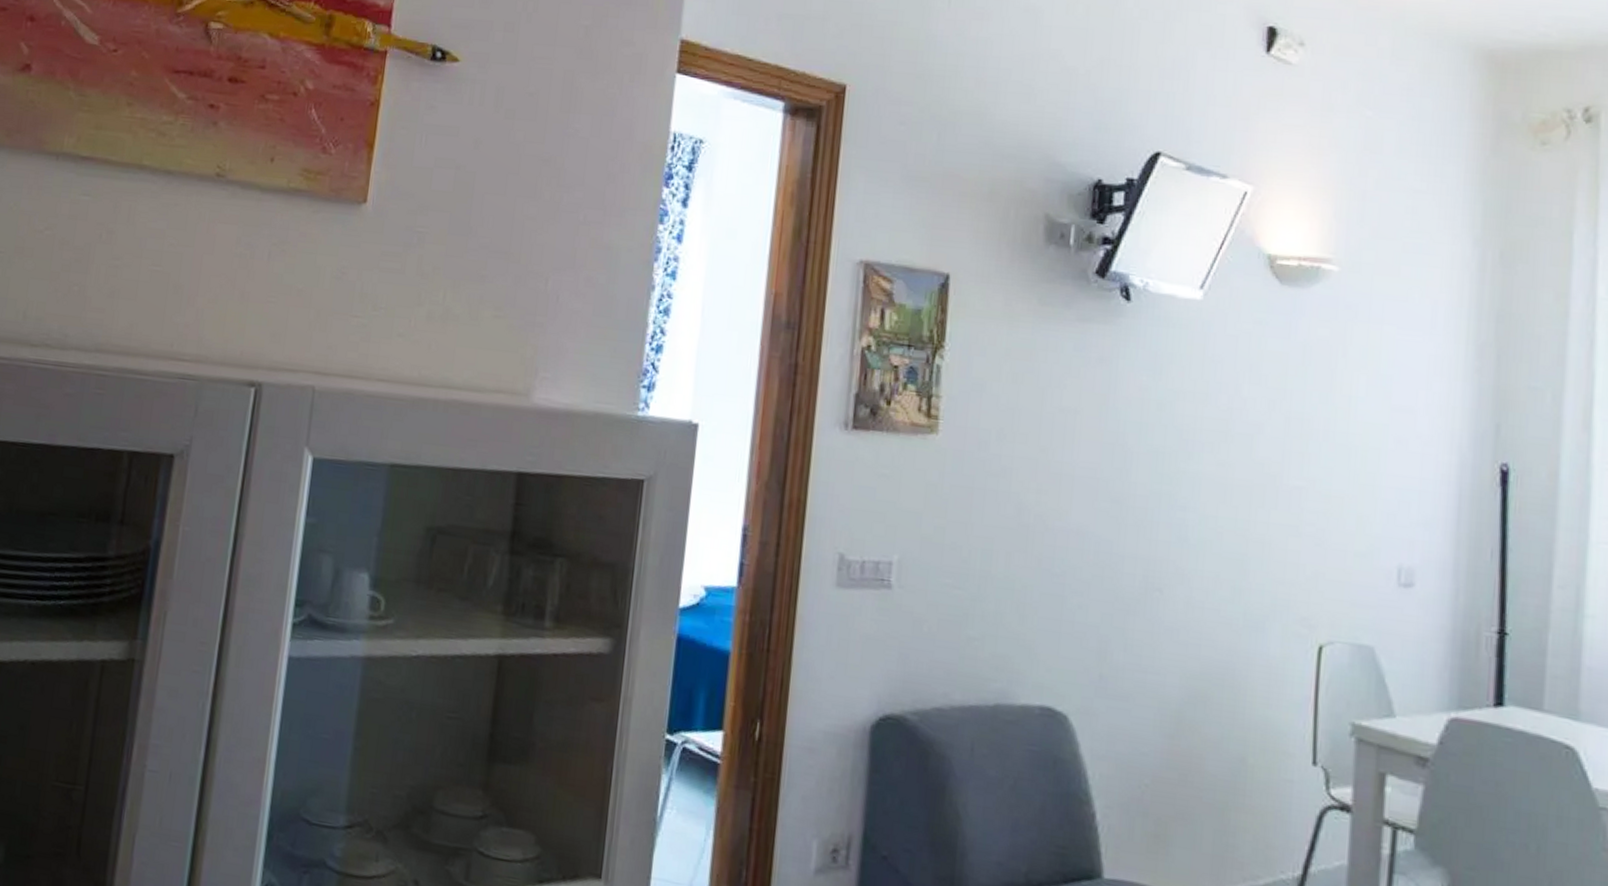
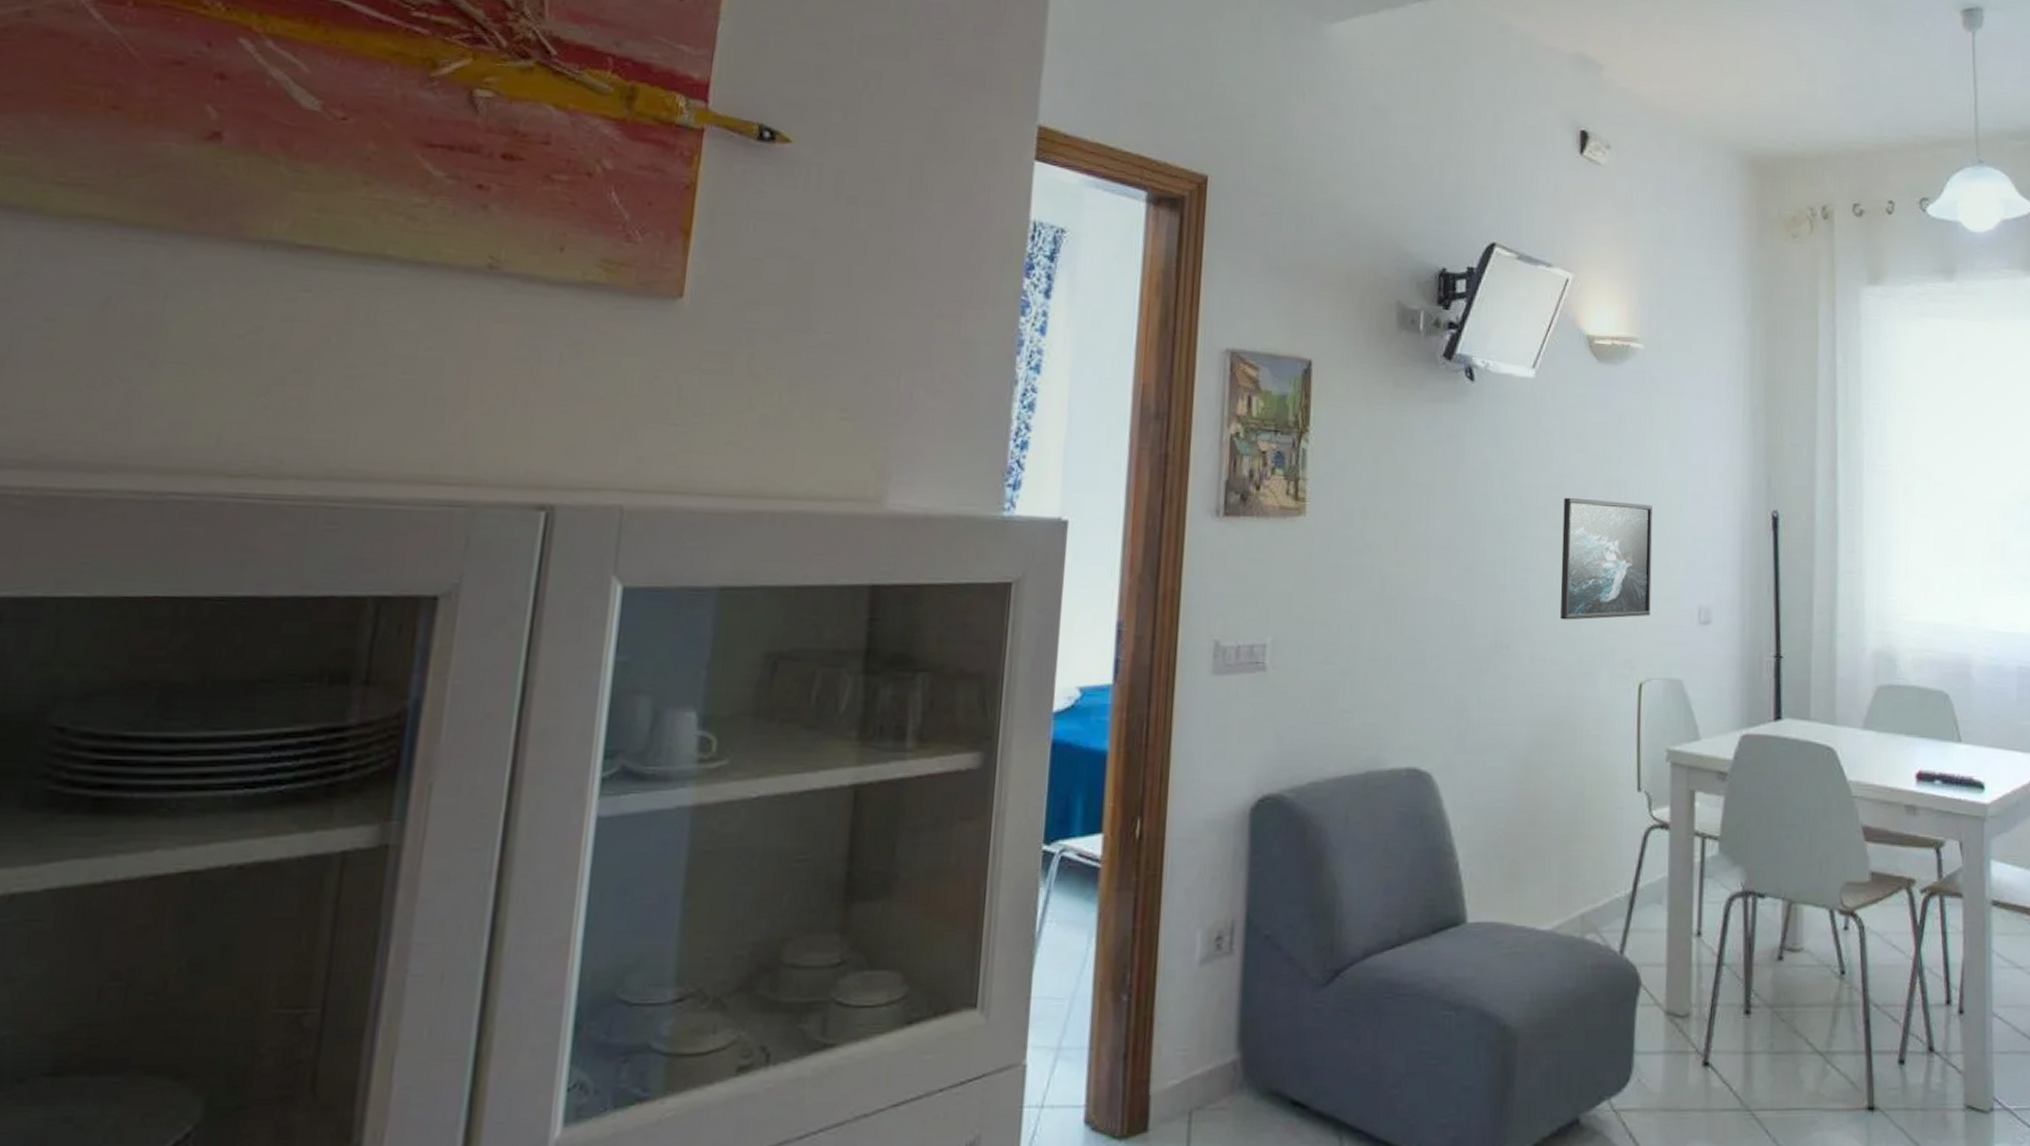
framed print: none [1224,432,1343,572] -> present [1560,497,1653,620]

